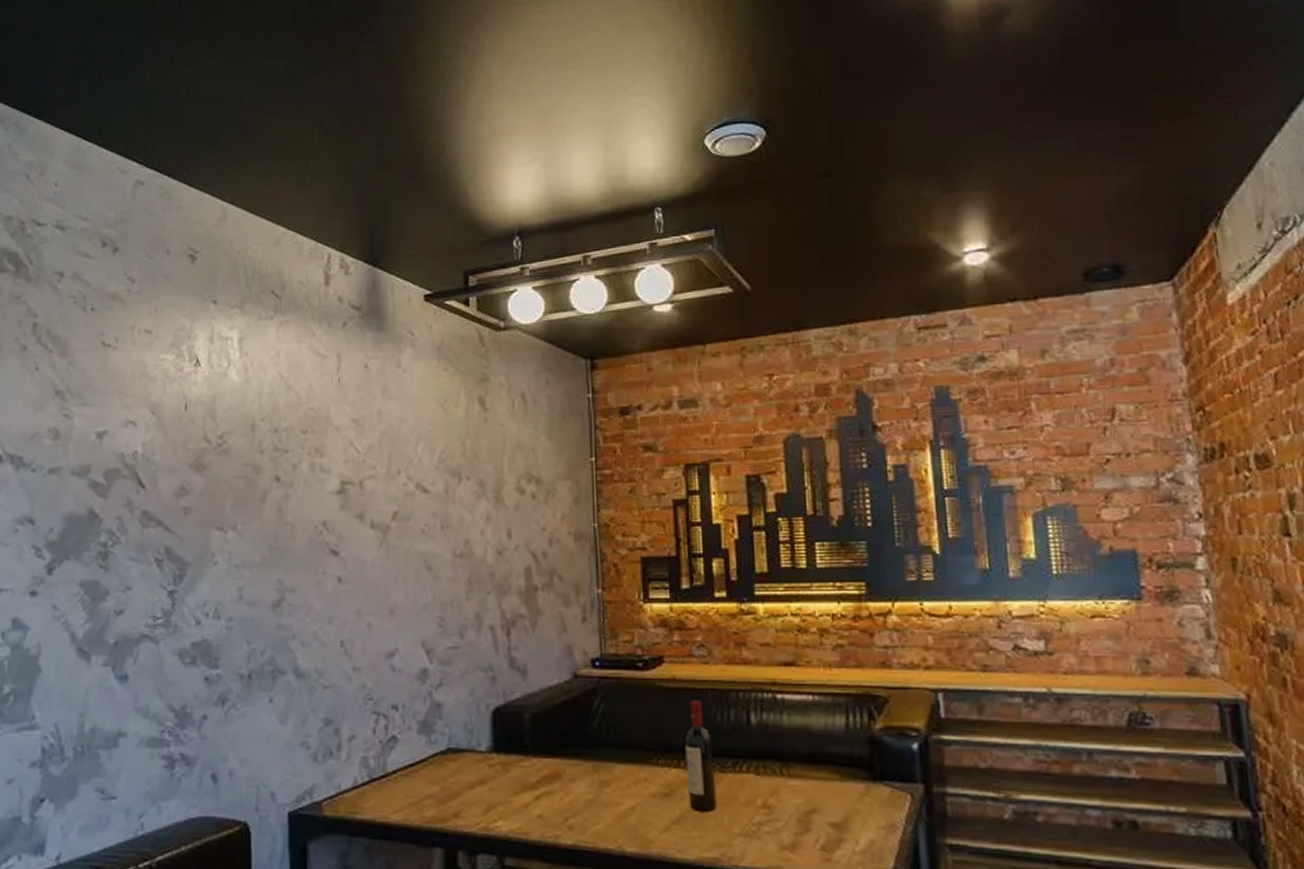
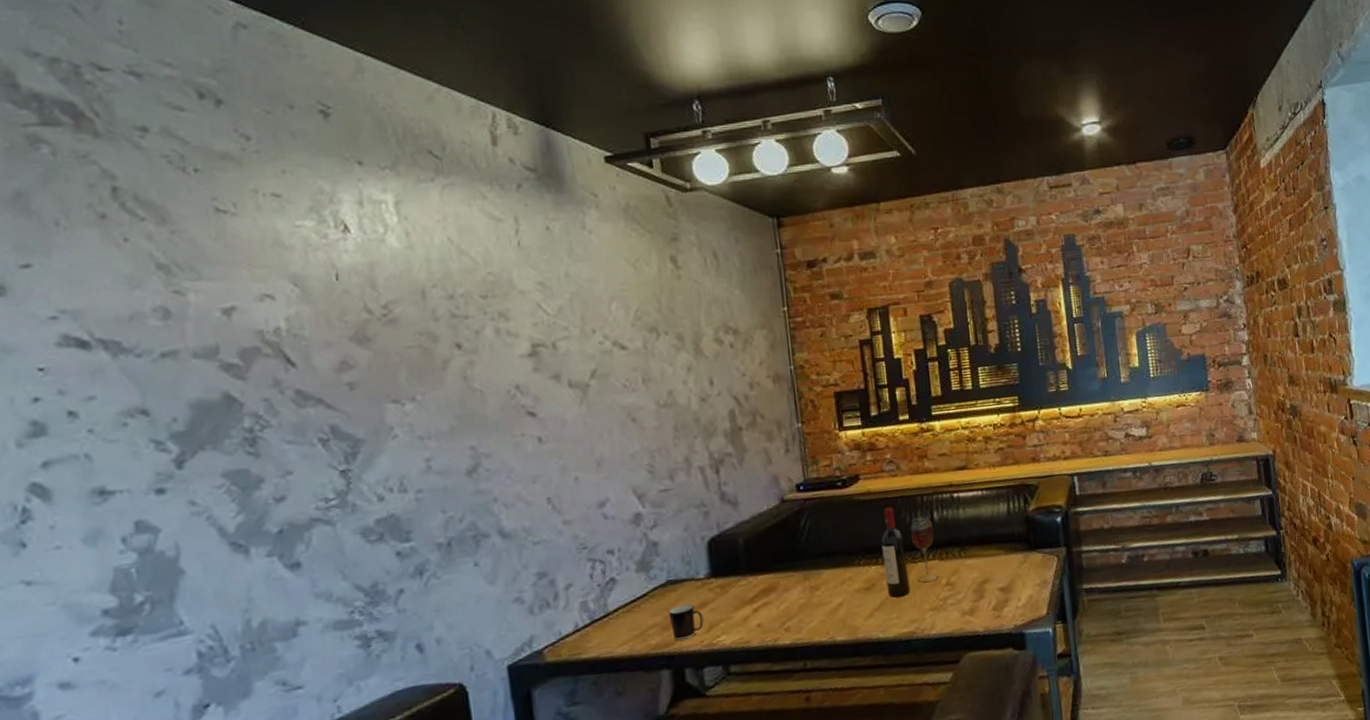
mug: none [446,777,481,818] -> present [668,603,704,641]
wineglass: none [720,716,752,800] -> present [909,515,938,583]

